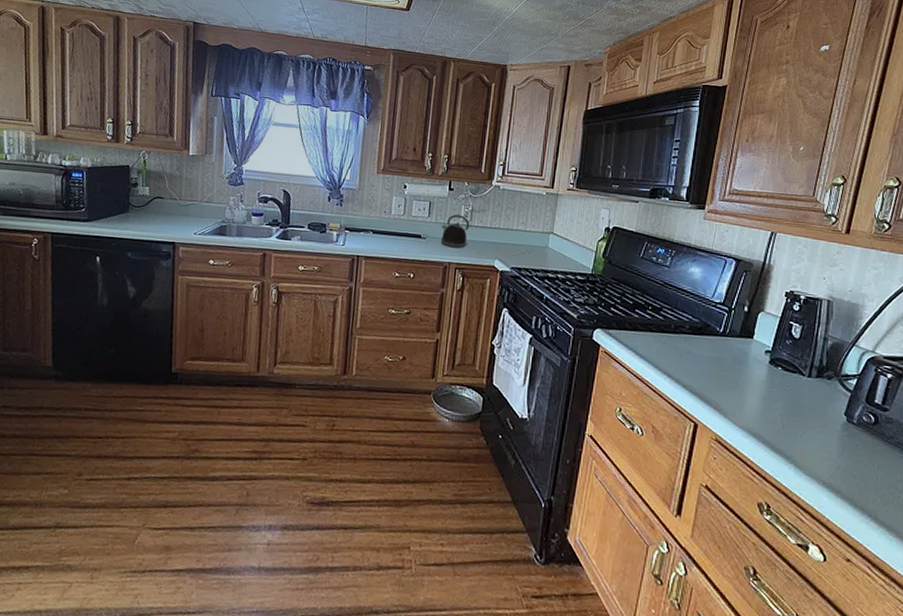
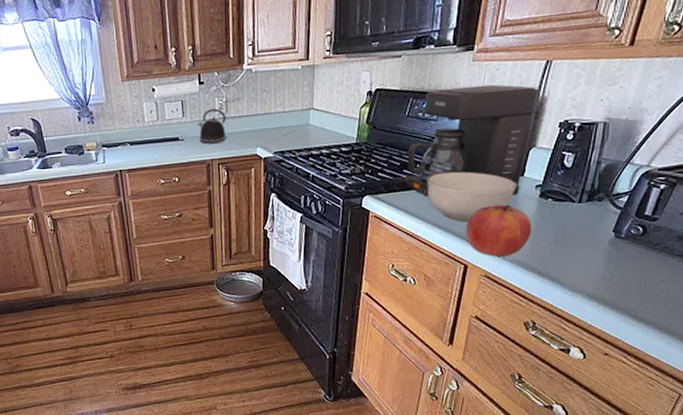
coffee maker: none [634,238,766,357] -> present [402,84,540,198]
bowl: none [658,319,747,376] -> present [427,171,517,222]
fruit: none [695,363,763,422] -> present [465,204,532,257]

